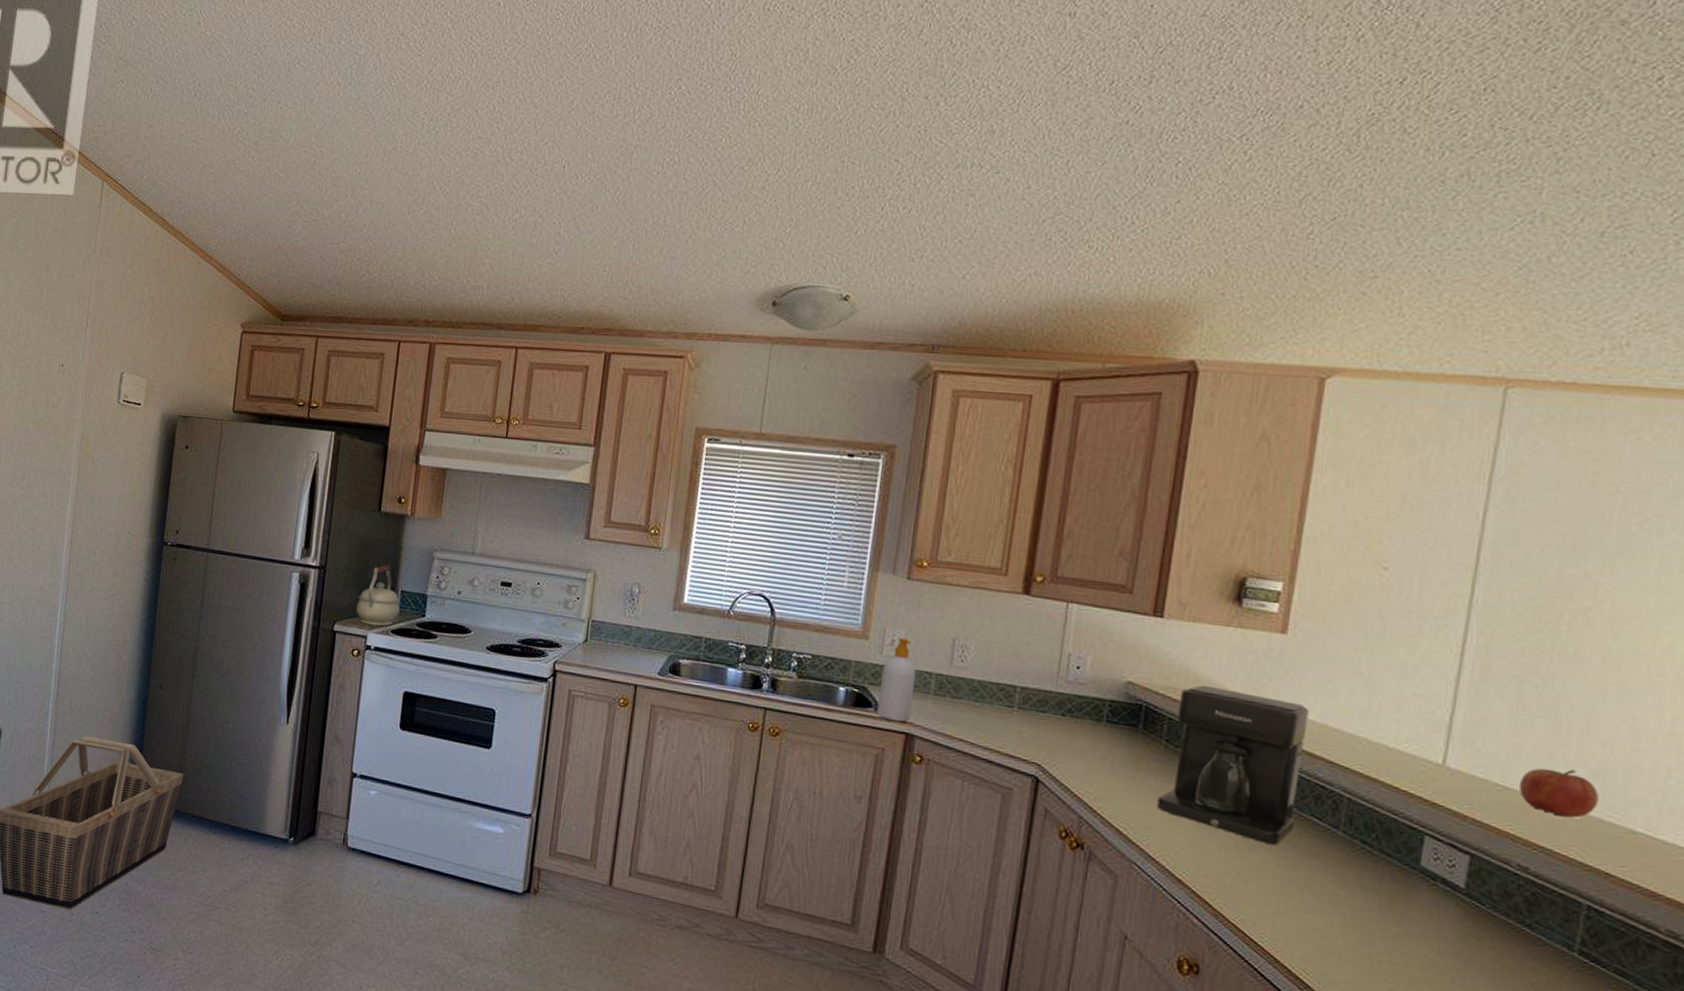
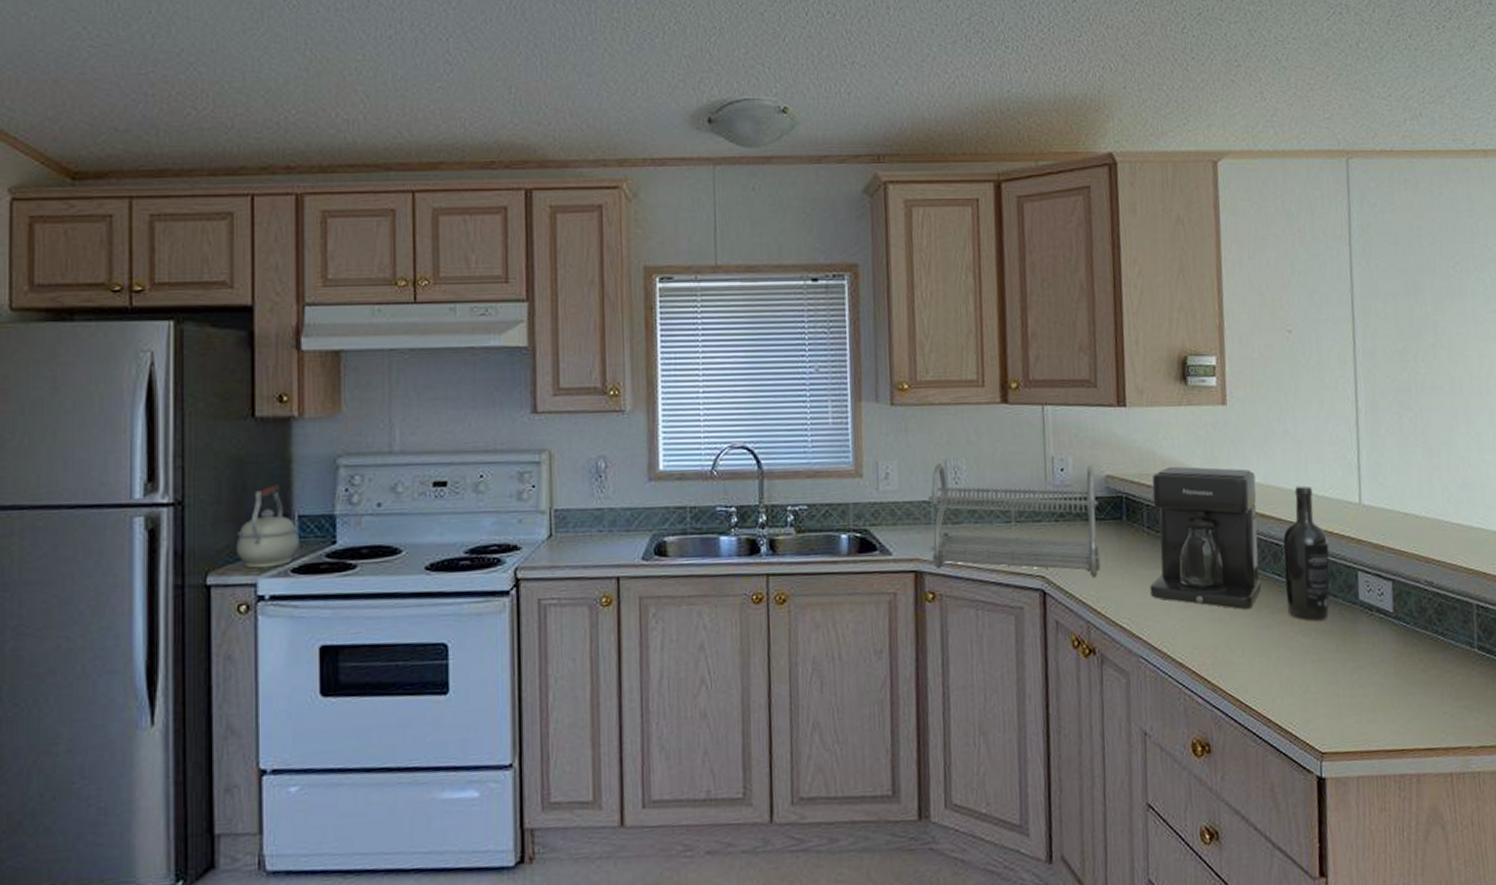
soap bottle: present [877,637,917,723] -> none [881,469,917,561]
dish rack: none [925,640,1115,777] -> present [929,463,1101,578]
wine bottle: none [1322,731,1392,877] -> present [1282,485,1329,622]
fruit: present [1518,767,1599,819] -> none [1414,488,1468,531]

